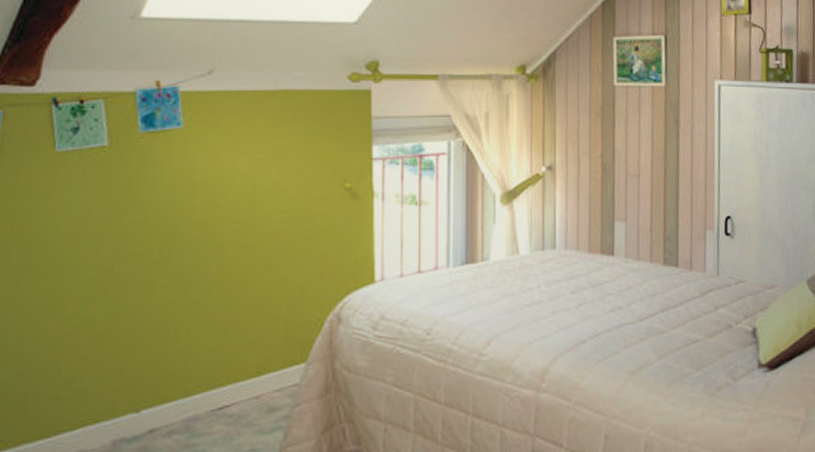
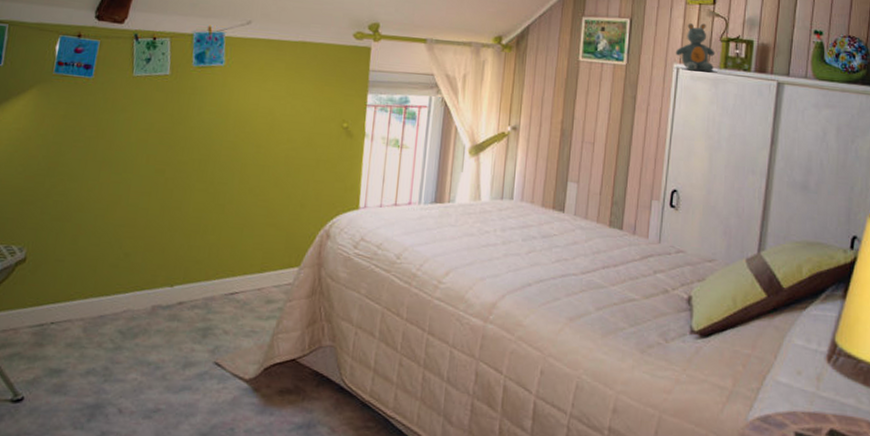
stuffed animal: none [715,35,756,88] -> present [675,23,716,72]

